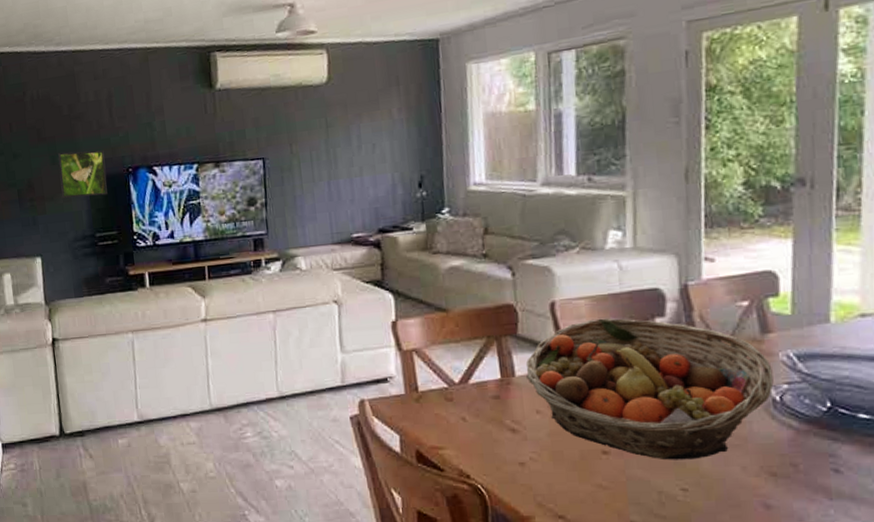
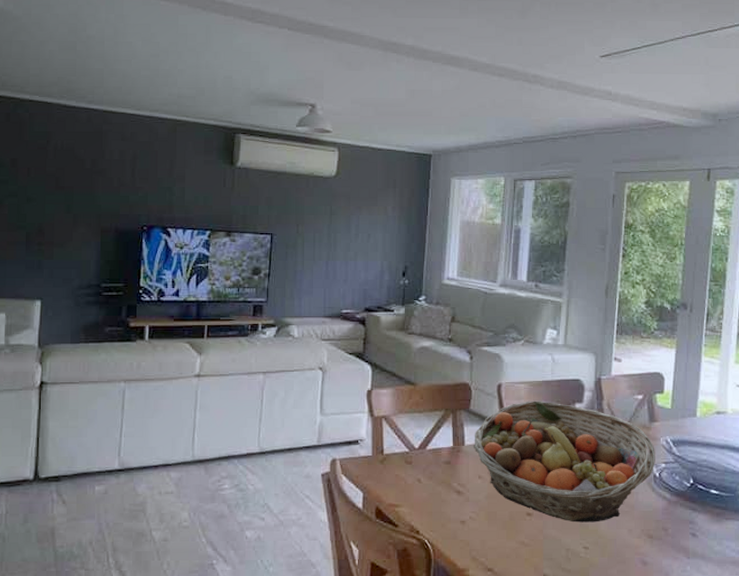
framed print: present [58,150,108,198] -> none [72,202,121,249]

